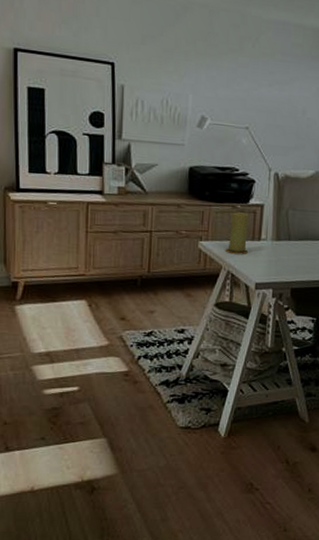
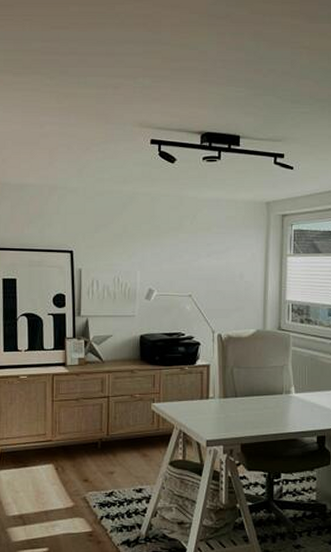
candle: present [225,212,249,254] -> none [176,374,197,413]

